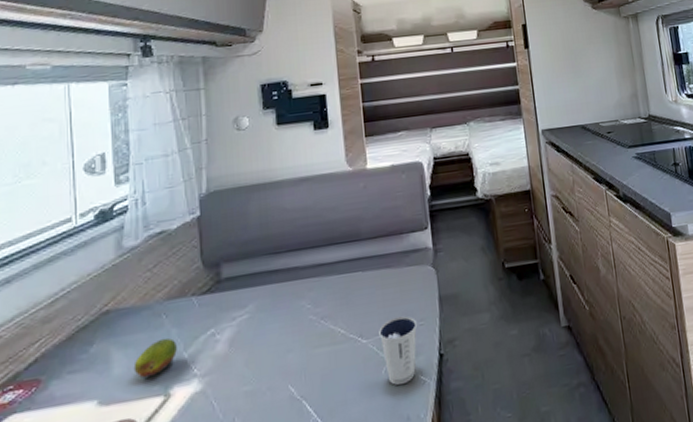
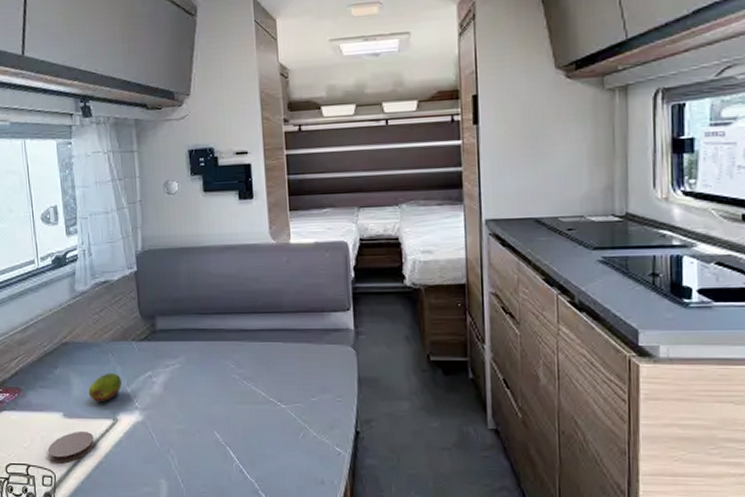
dixie cup: present [379,316,418,385] -> none [297,390,335,451]

